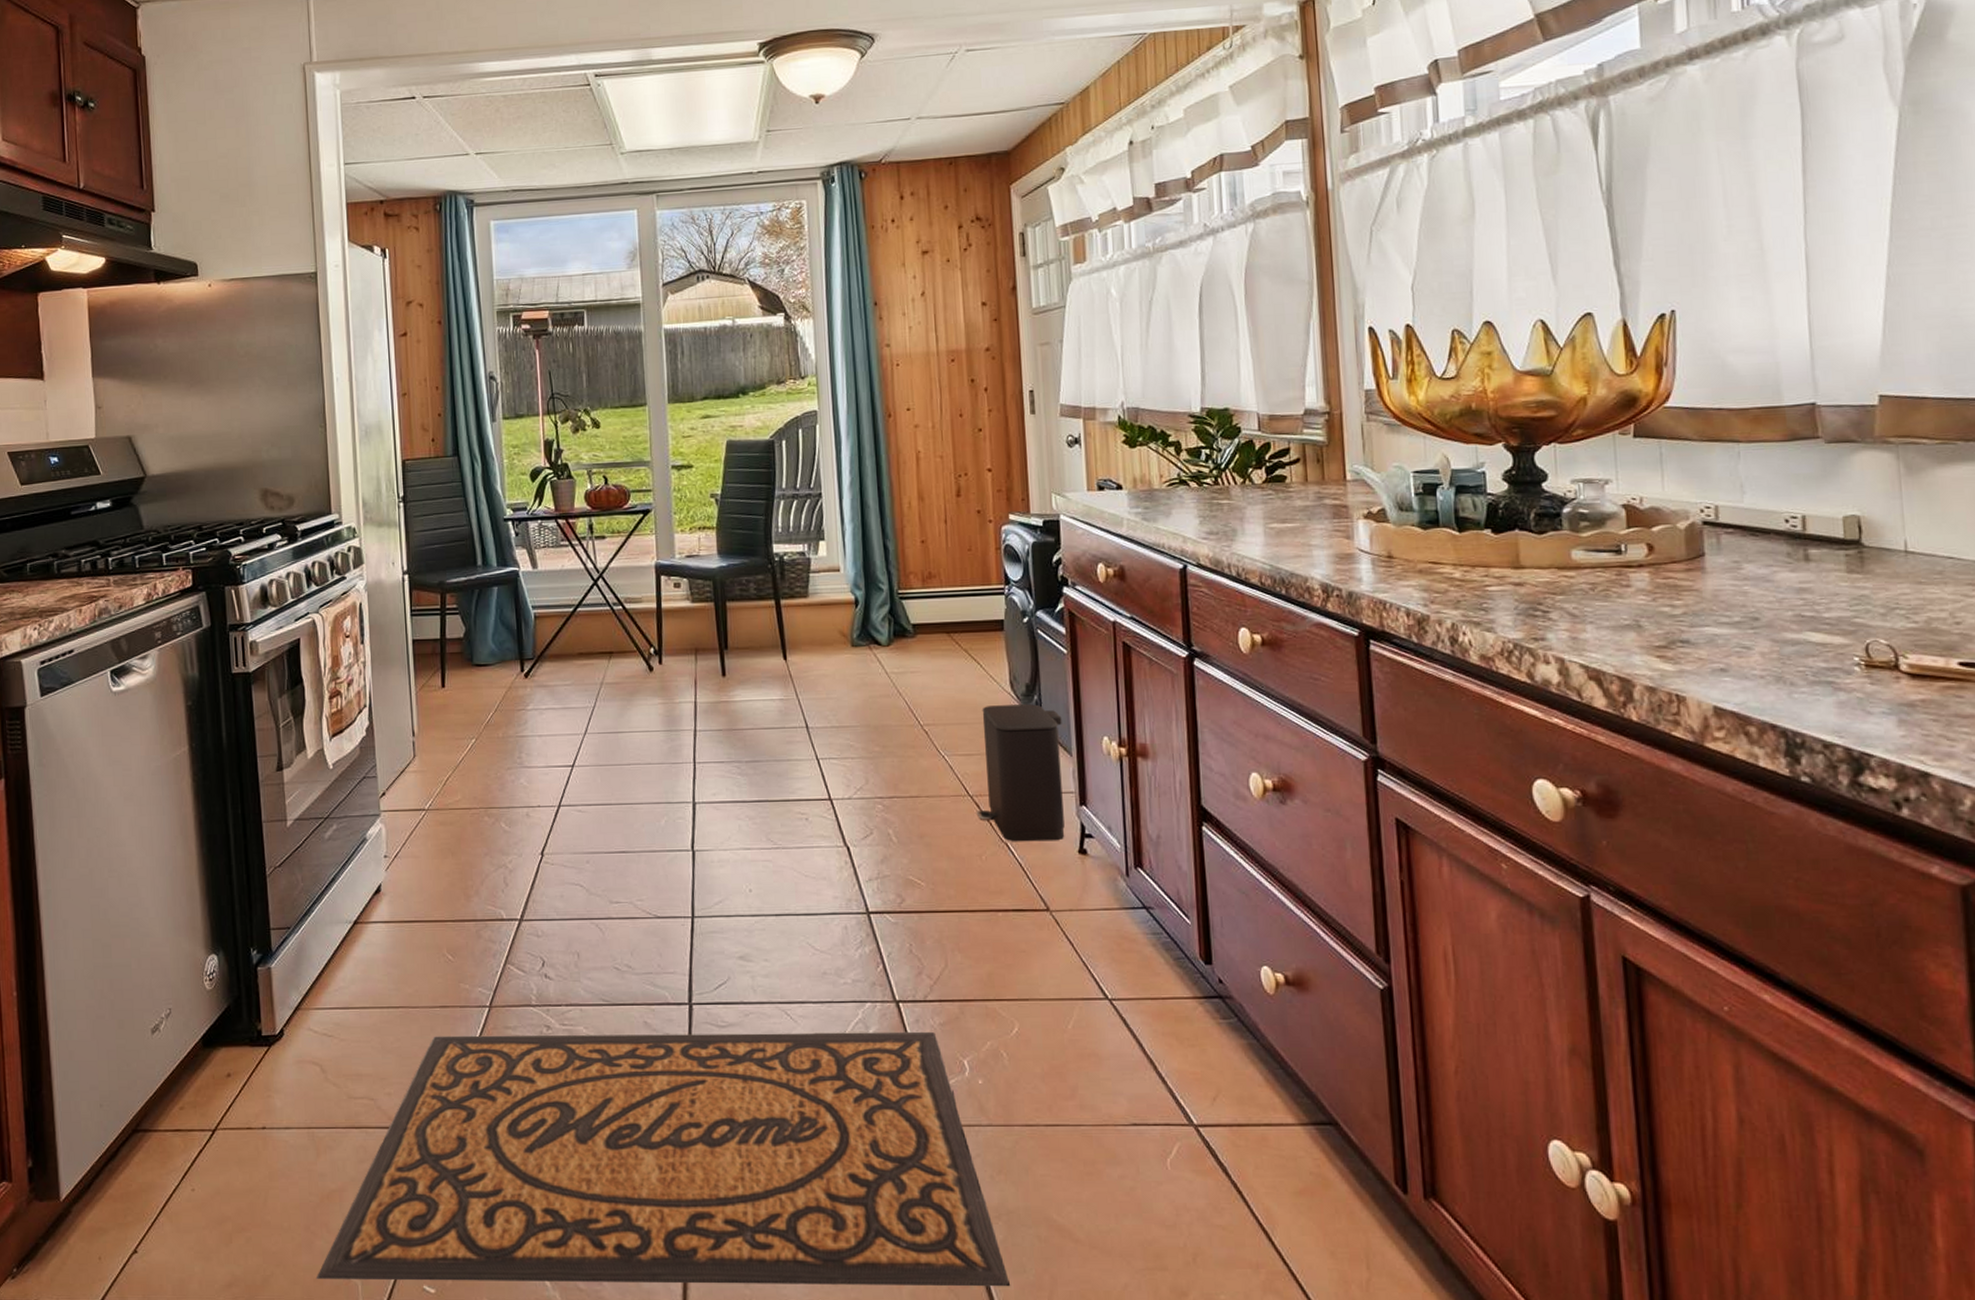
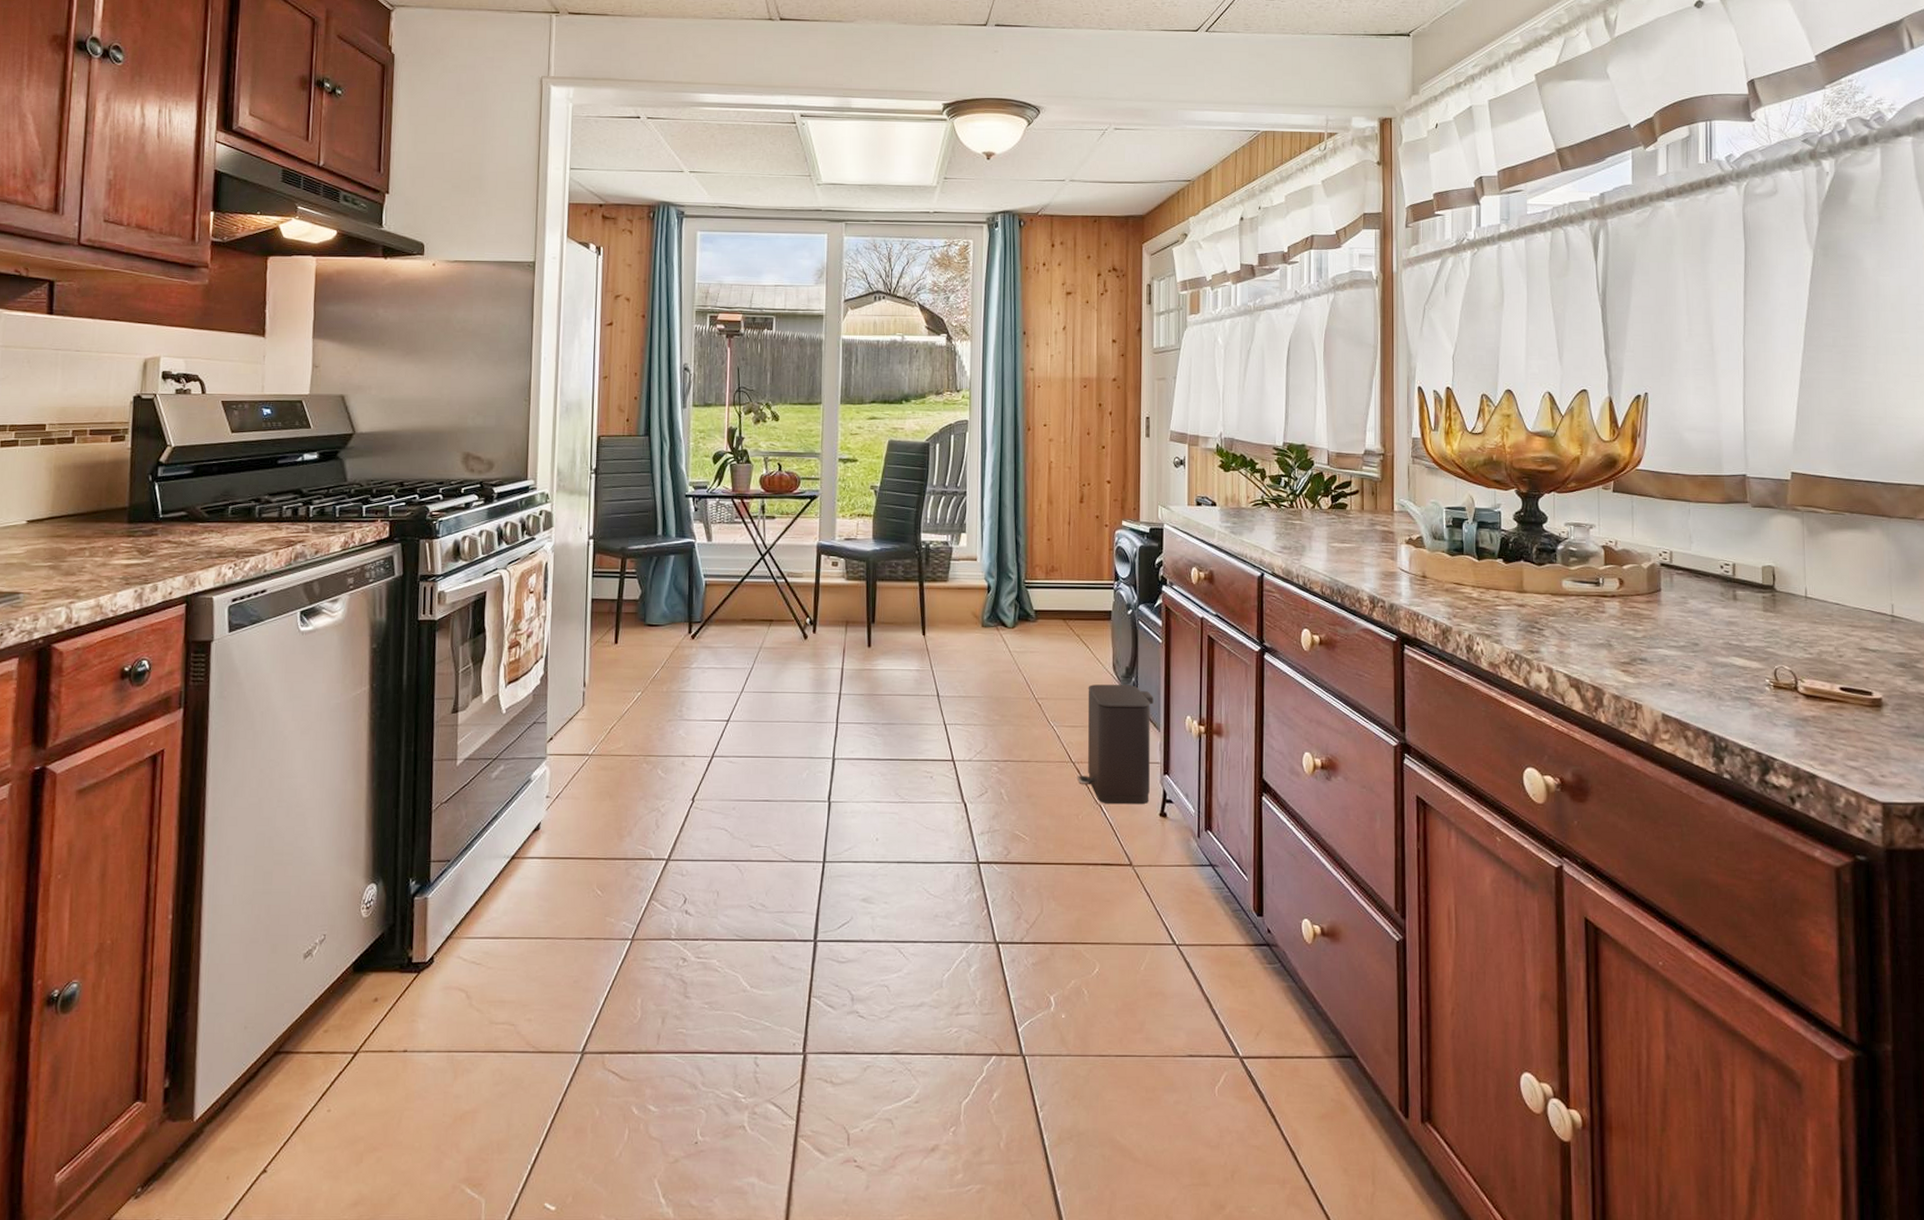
doormat: present [316,1031,1011,1287] -> none [441,966,1077,1202]

